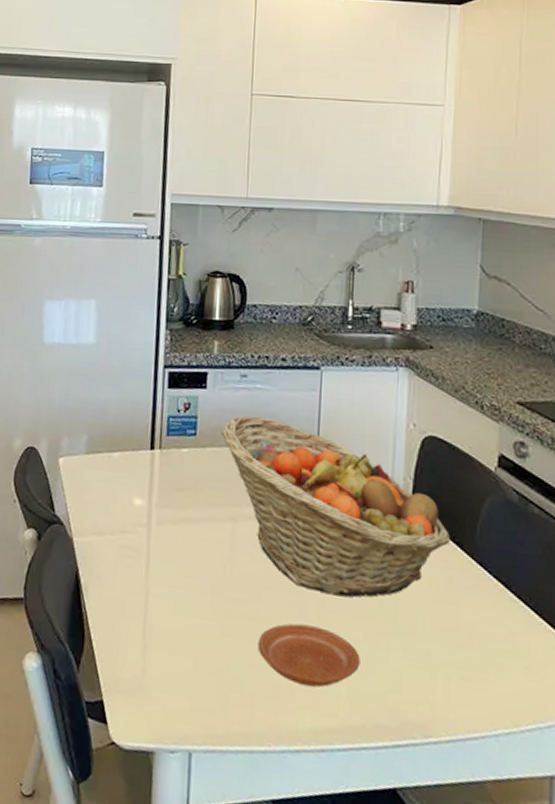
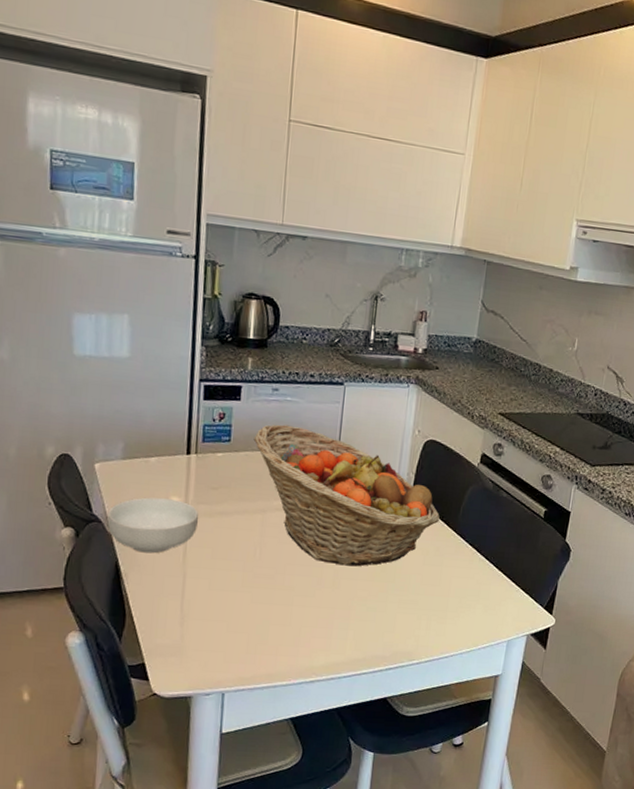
cereal bowl: none [68,497,163,565] -> present [107,497,199,554]
plate: present [258,623,360,688] -> none [282,589,365,634]

